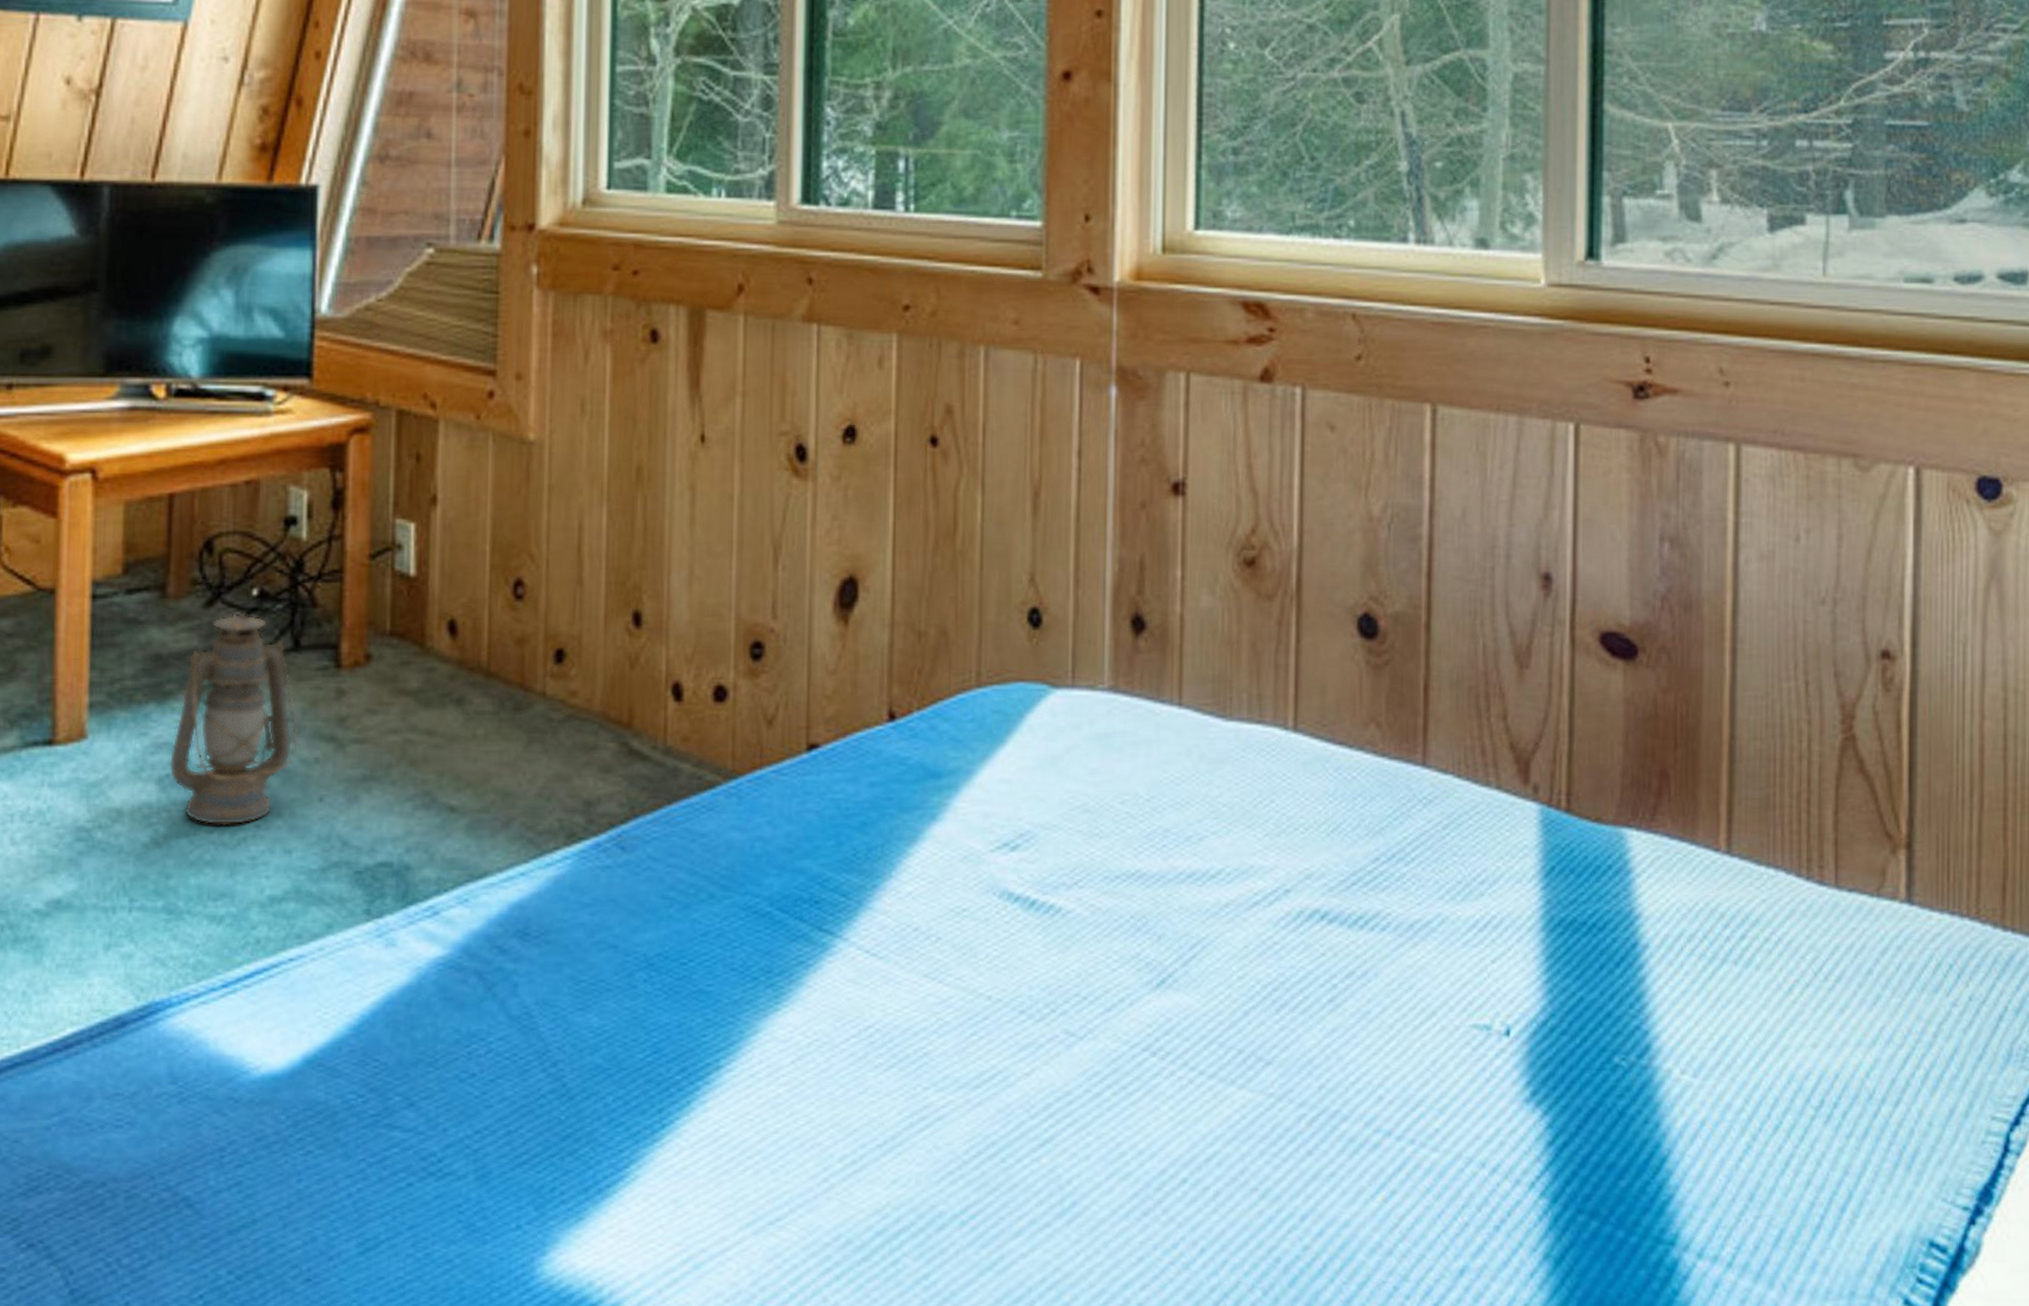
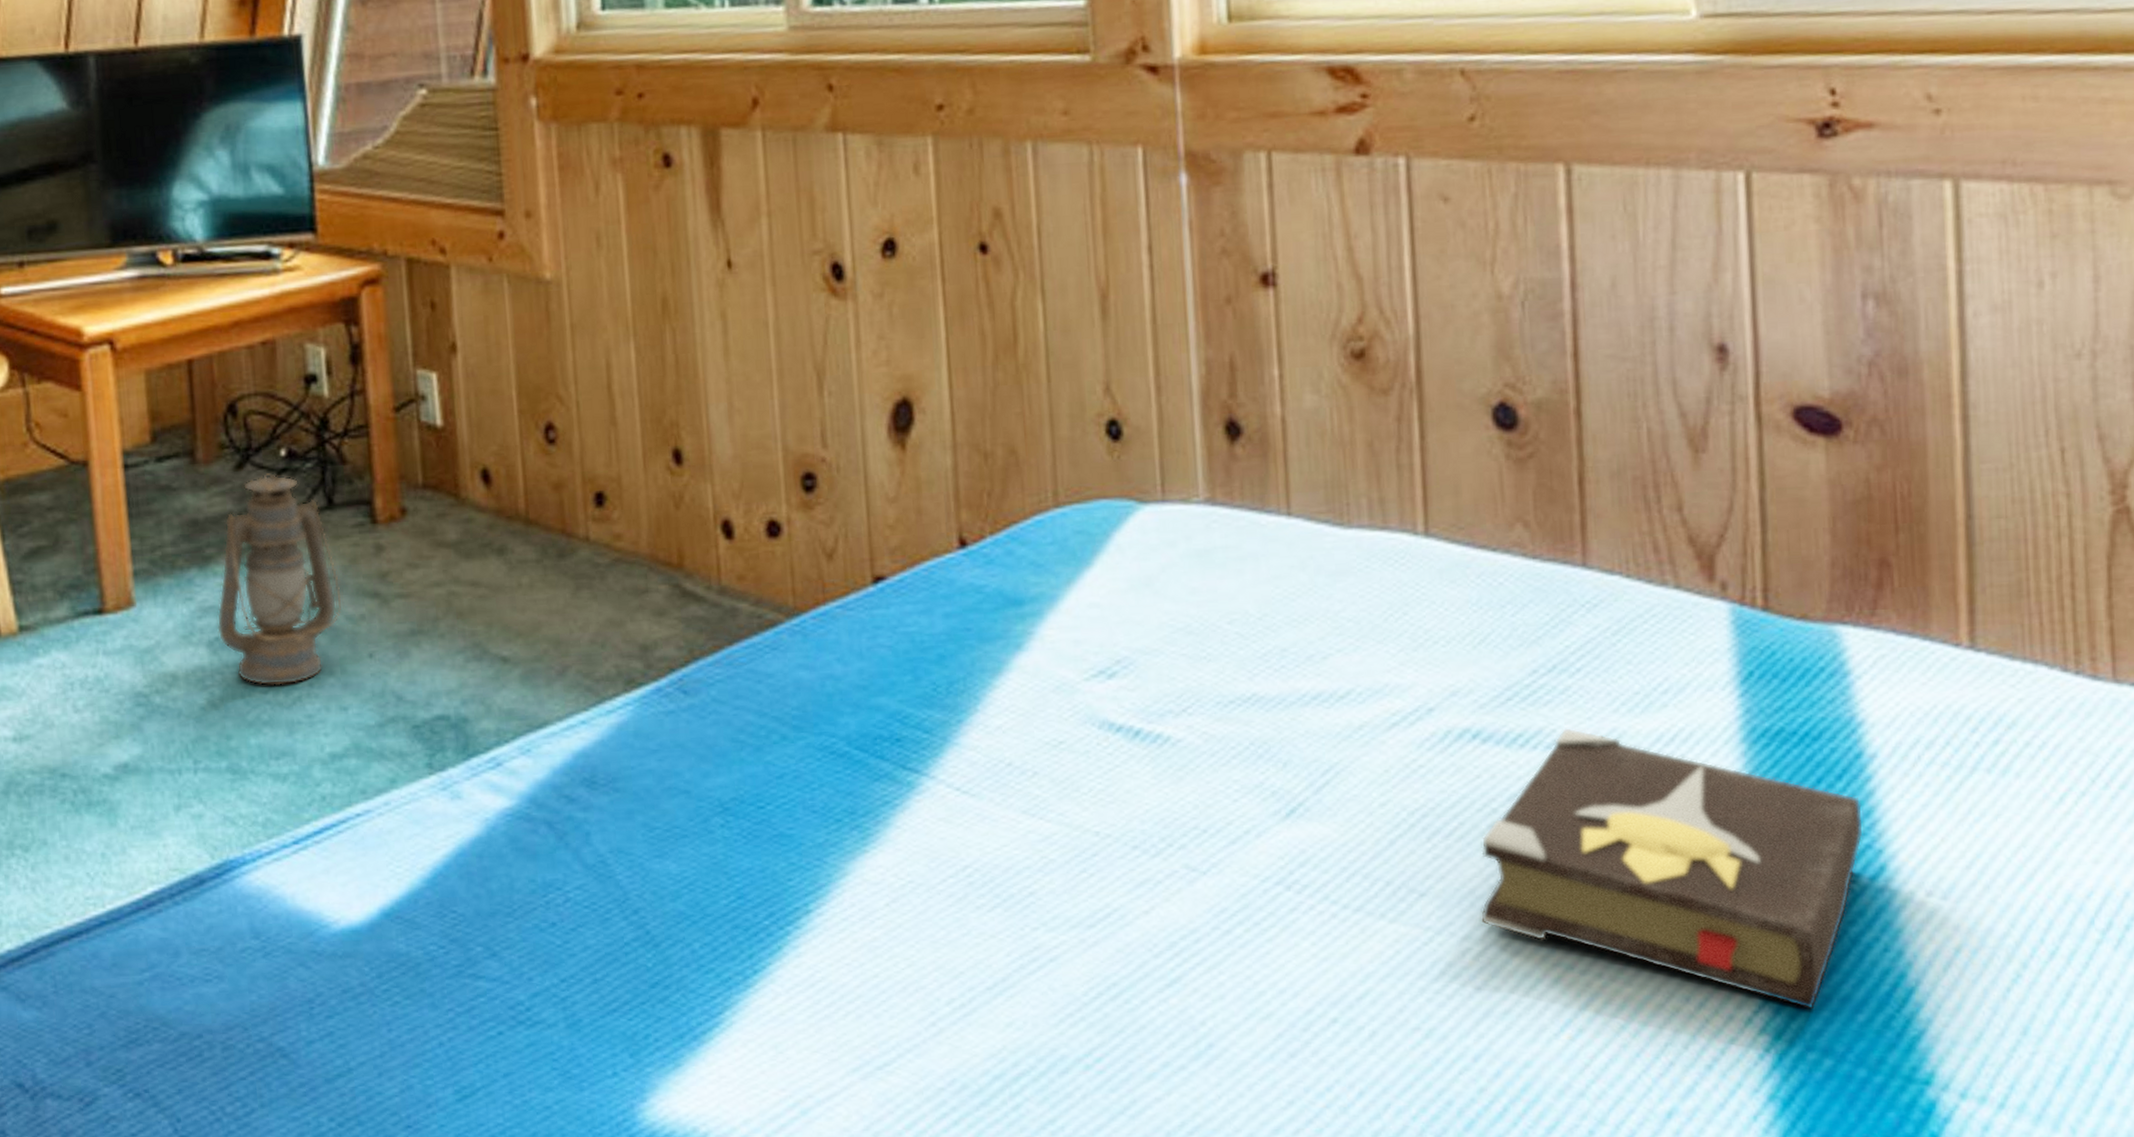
hardback book: none [1315,912,1635,1176] -> present [1480,728,1864,1010]

